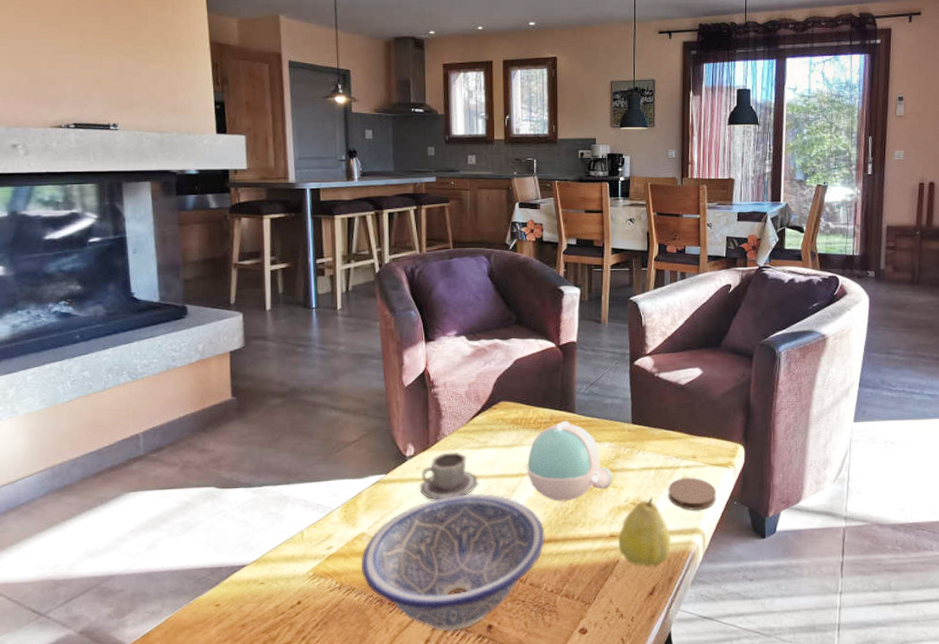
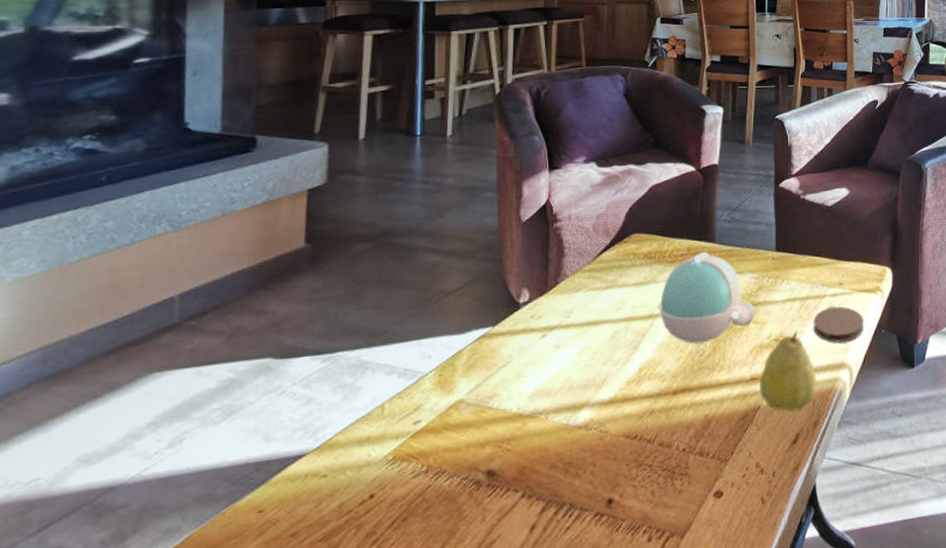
decorative bowl: present [360,493,545,631] -> none [454,341,678,513]
cup: present [419,451,479,500] -> none [533,293,604,353]

